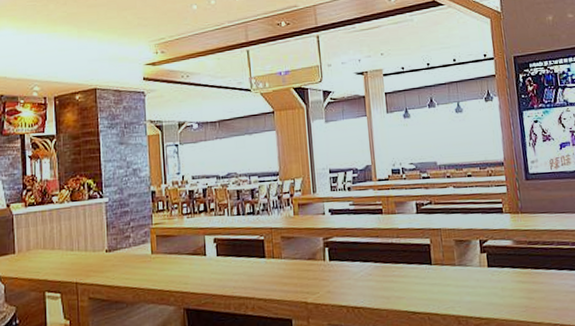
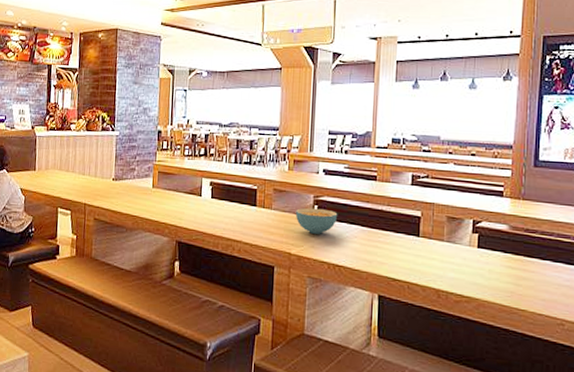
cereal bowl: none [306,250,350,278] -> present [295,208,338,234]

